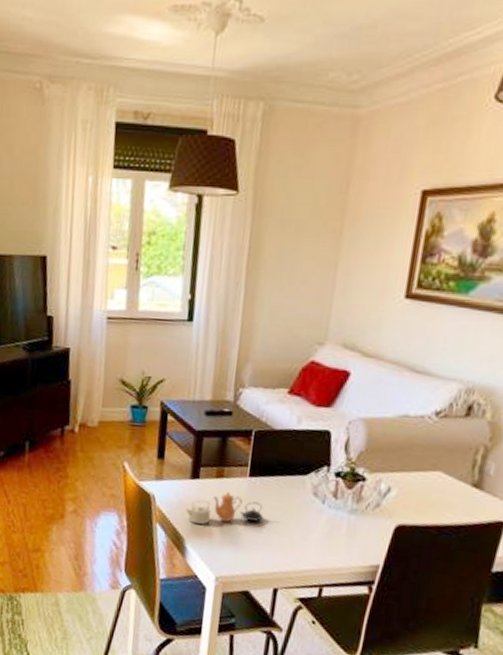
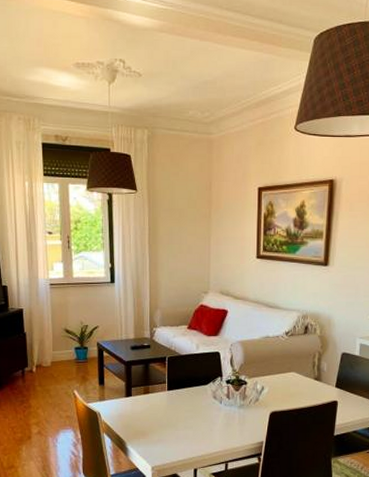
teapot: present [185,492,264,525] -> none [124,403,181,429]

